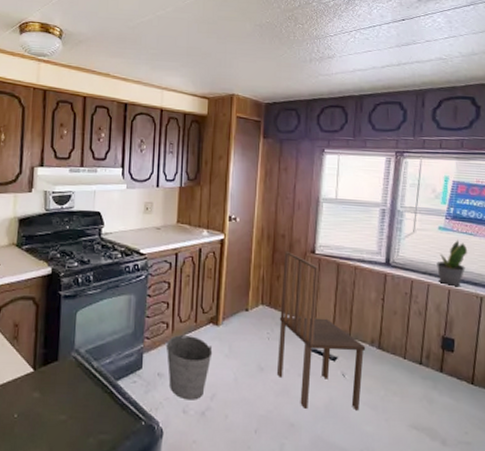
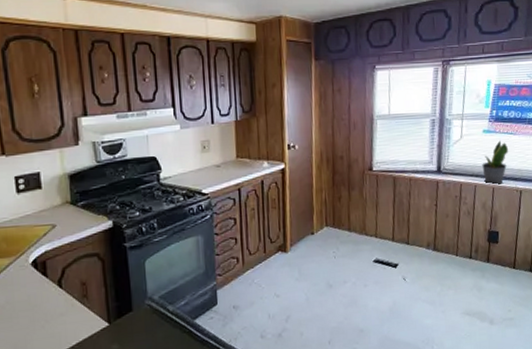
bucket: present [166,334,213,400] -> none [238,265,284,326]
dining chair: present [276,250,366,411] -> none [343,171,423,314]

